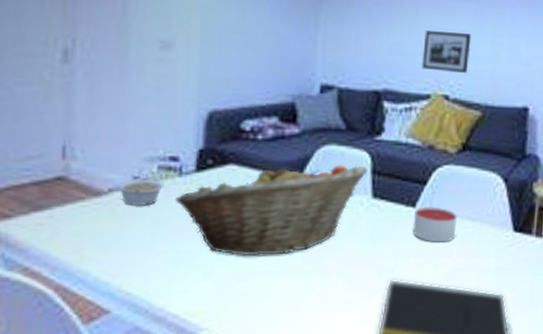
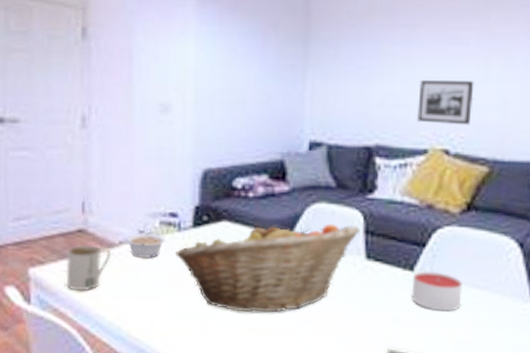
mug: none [40,194,99,246] -> present [66,244,112,292]

